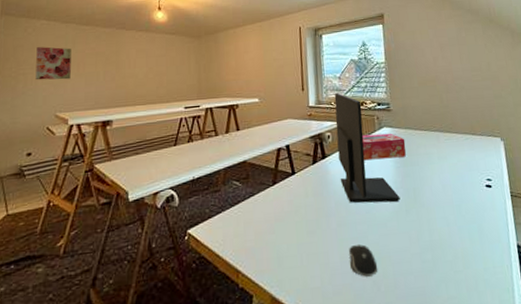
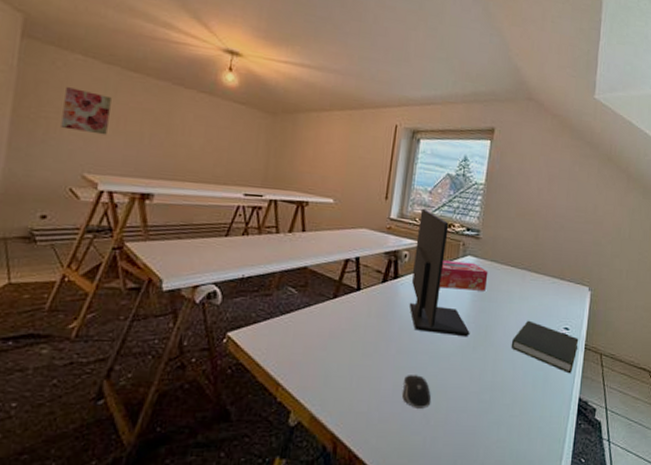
book: none [441,177,505,223] -> present [512,320,579,374]

